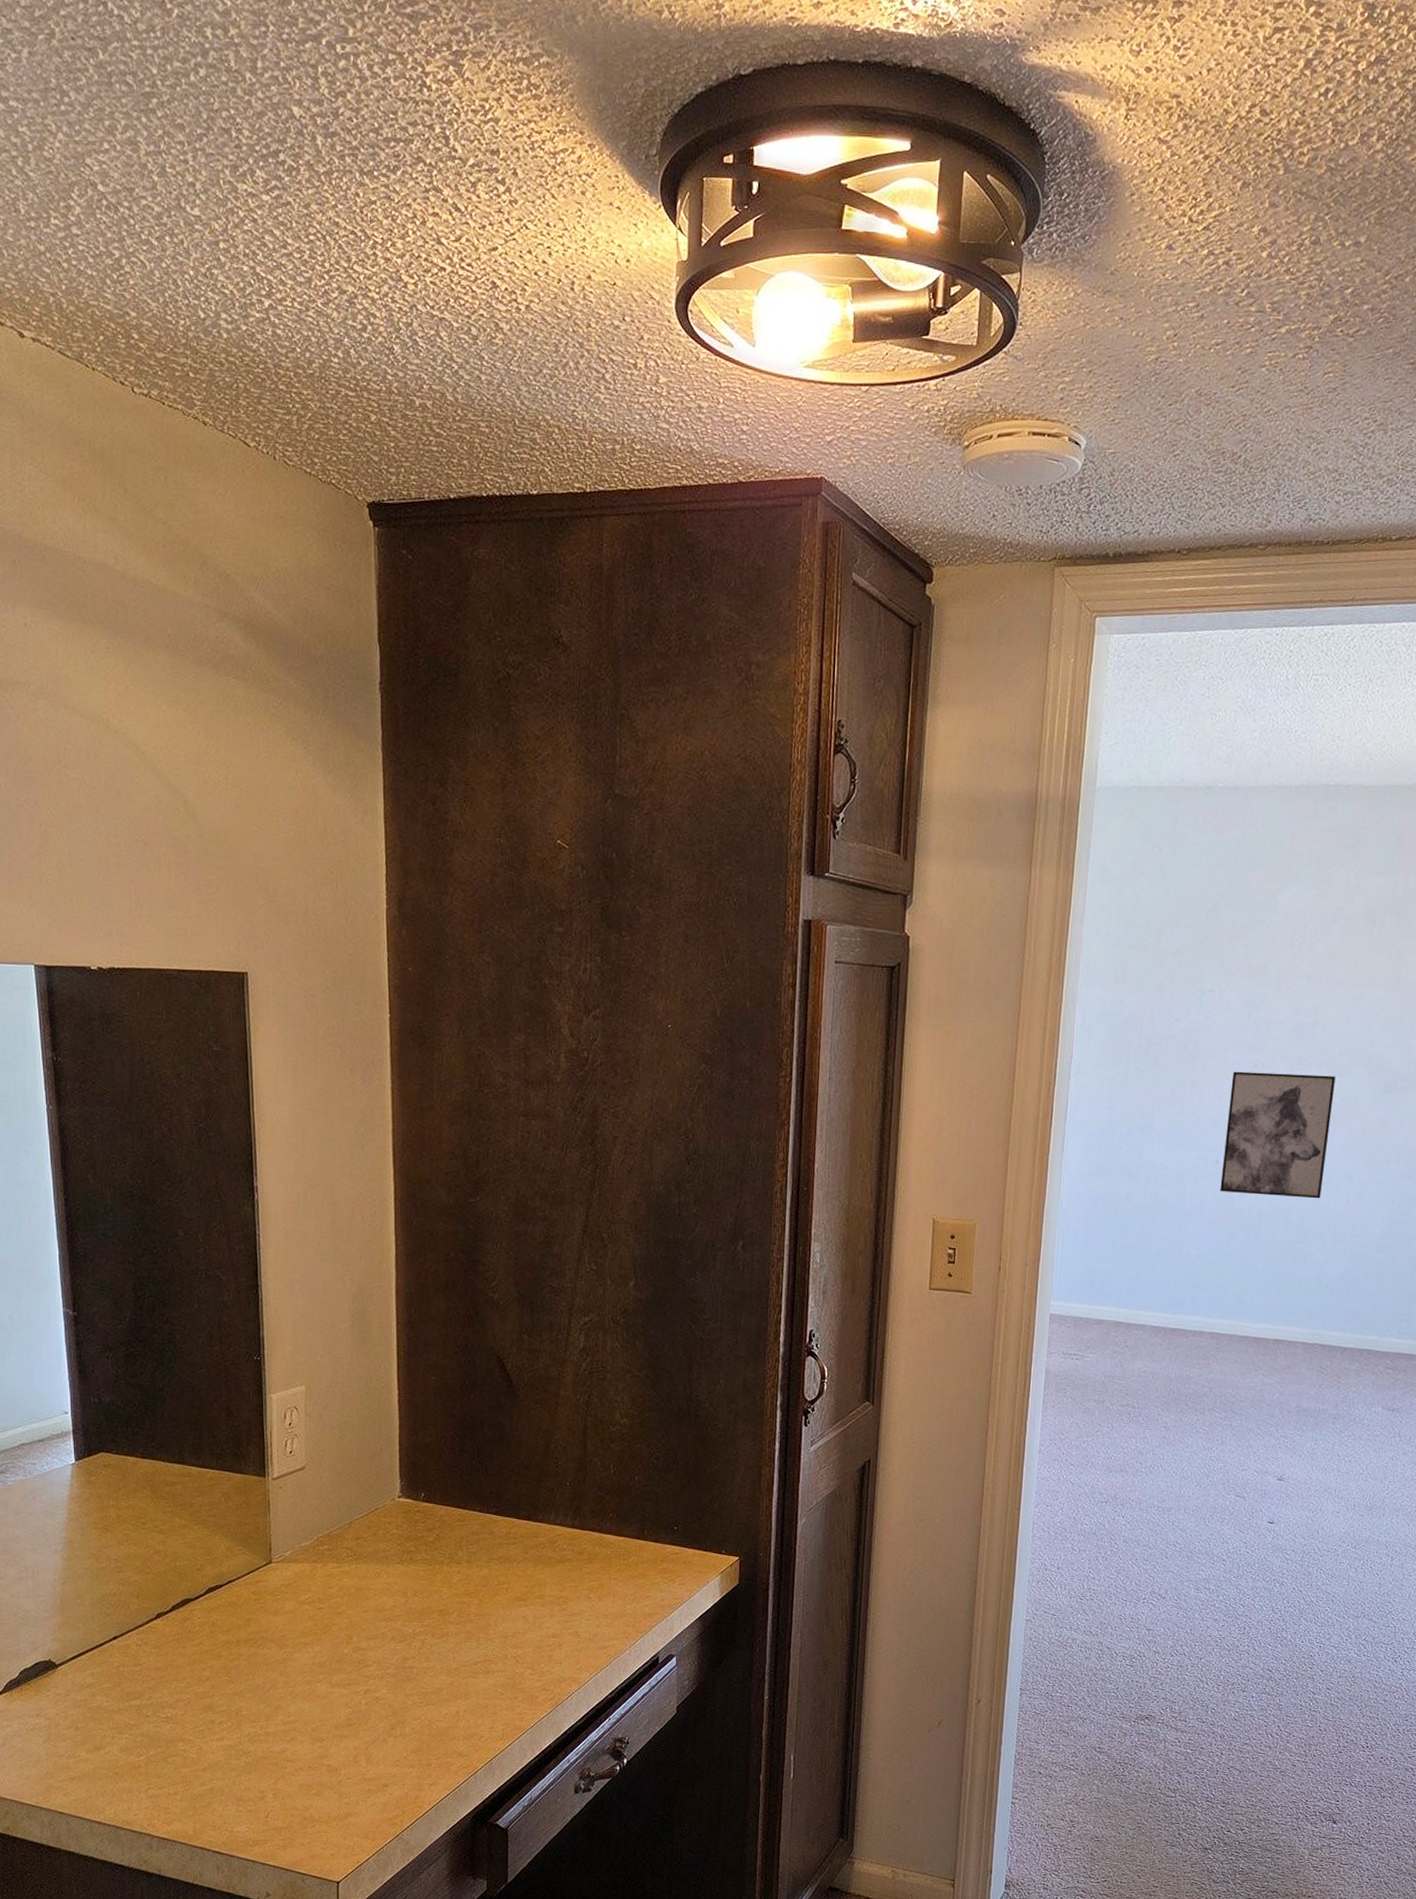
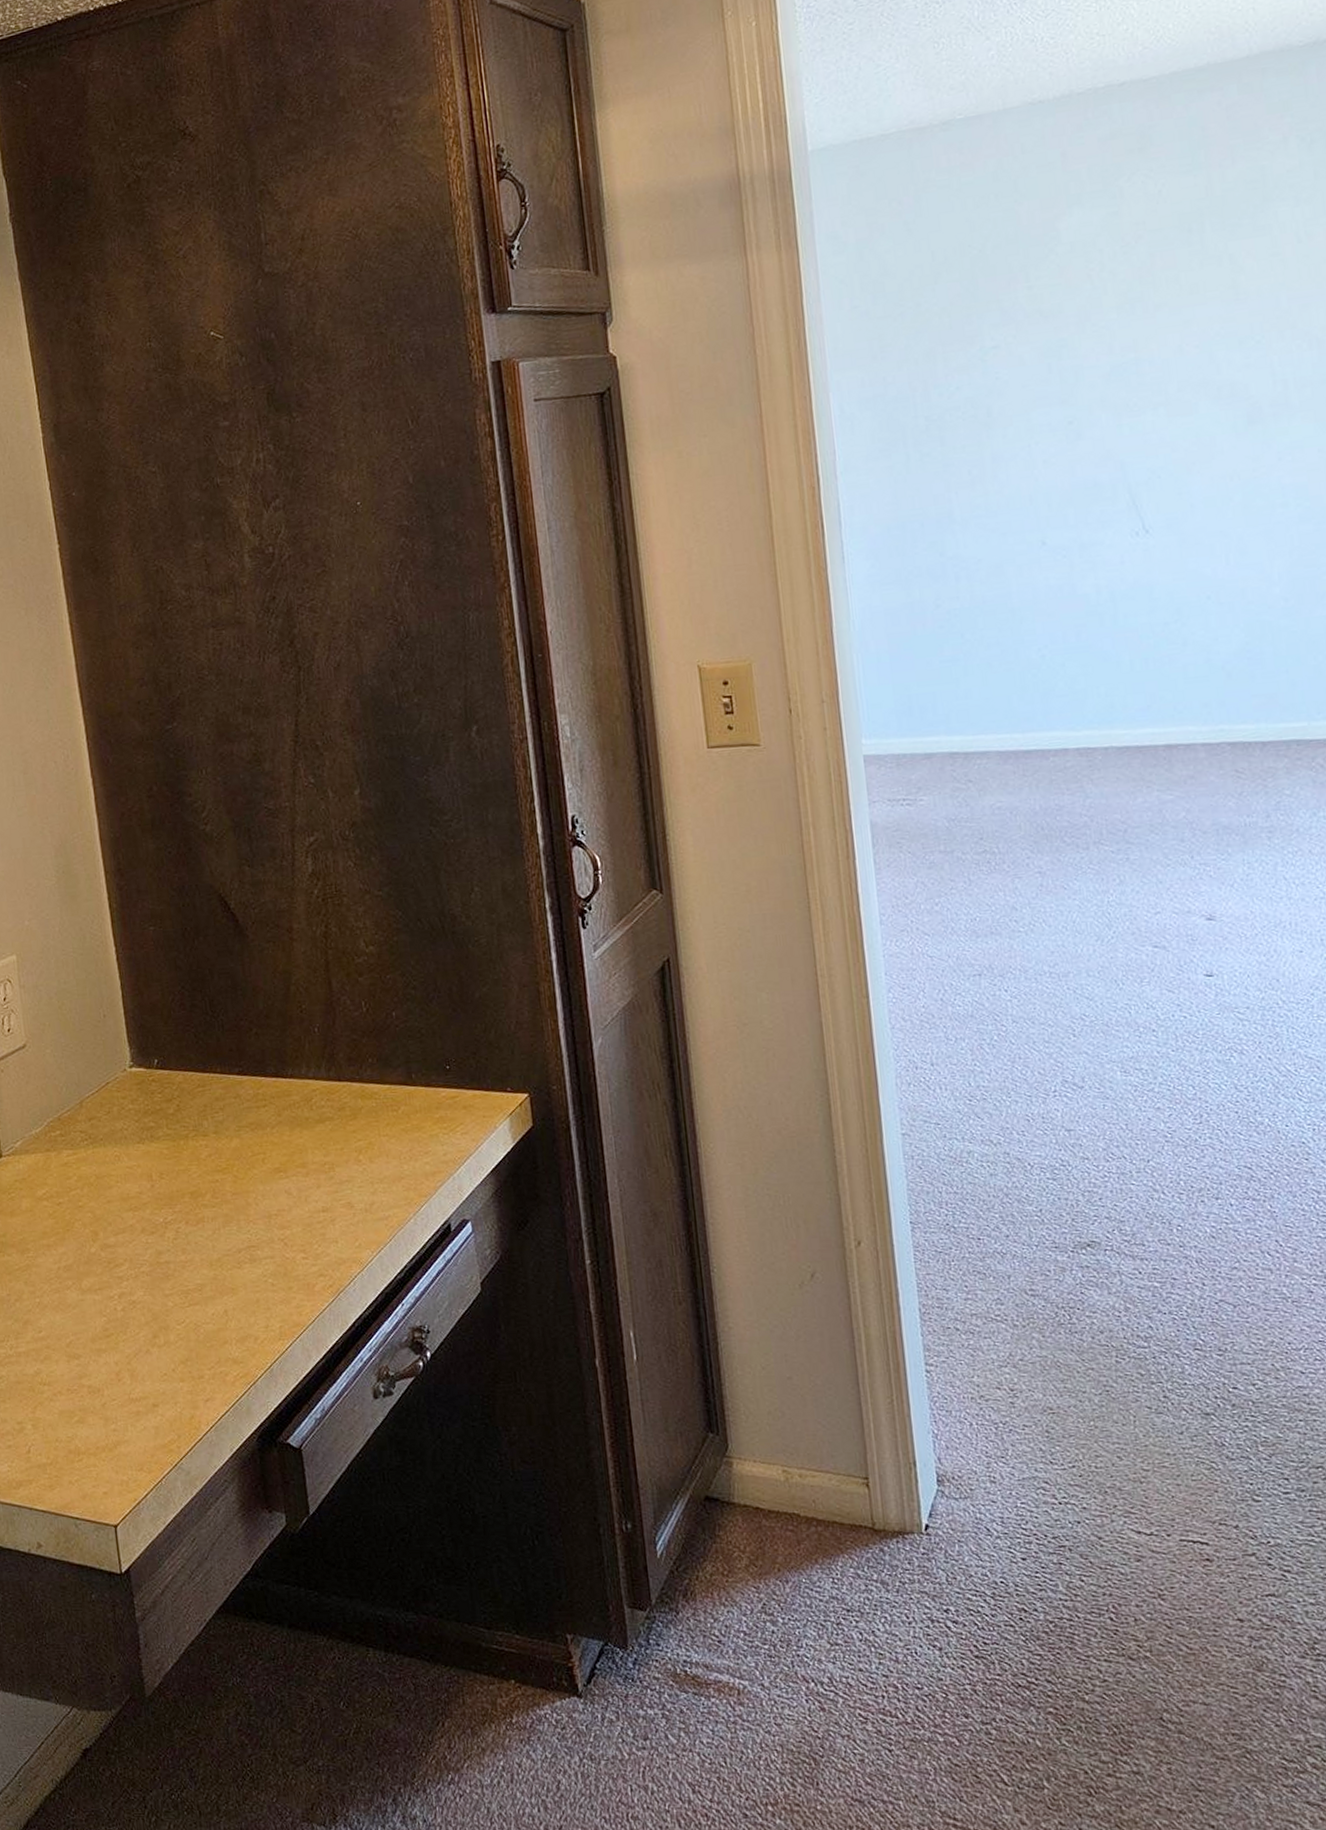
wall art: present [1220,1071,1336,1199] -> none [1042,416,1190,578]

